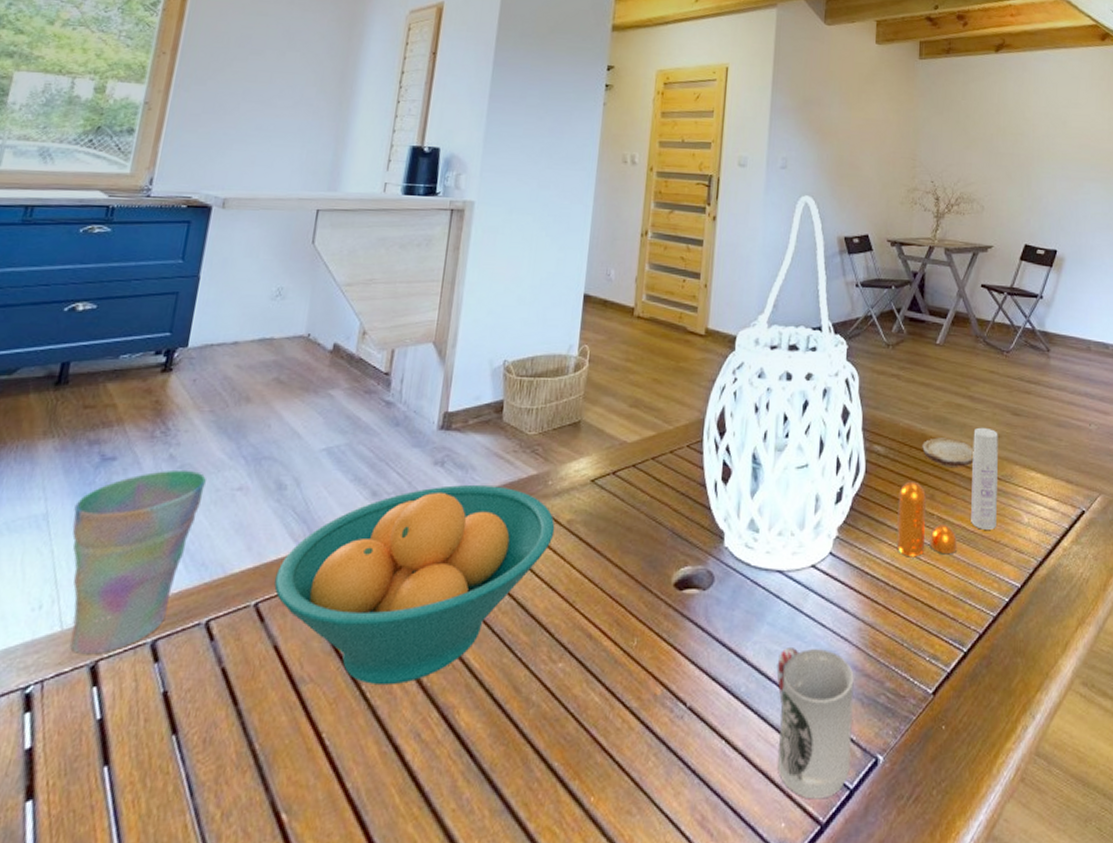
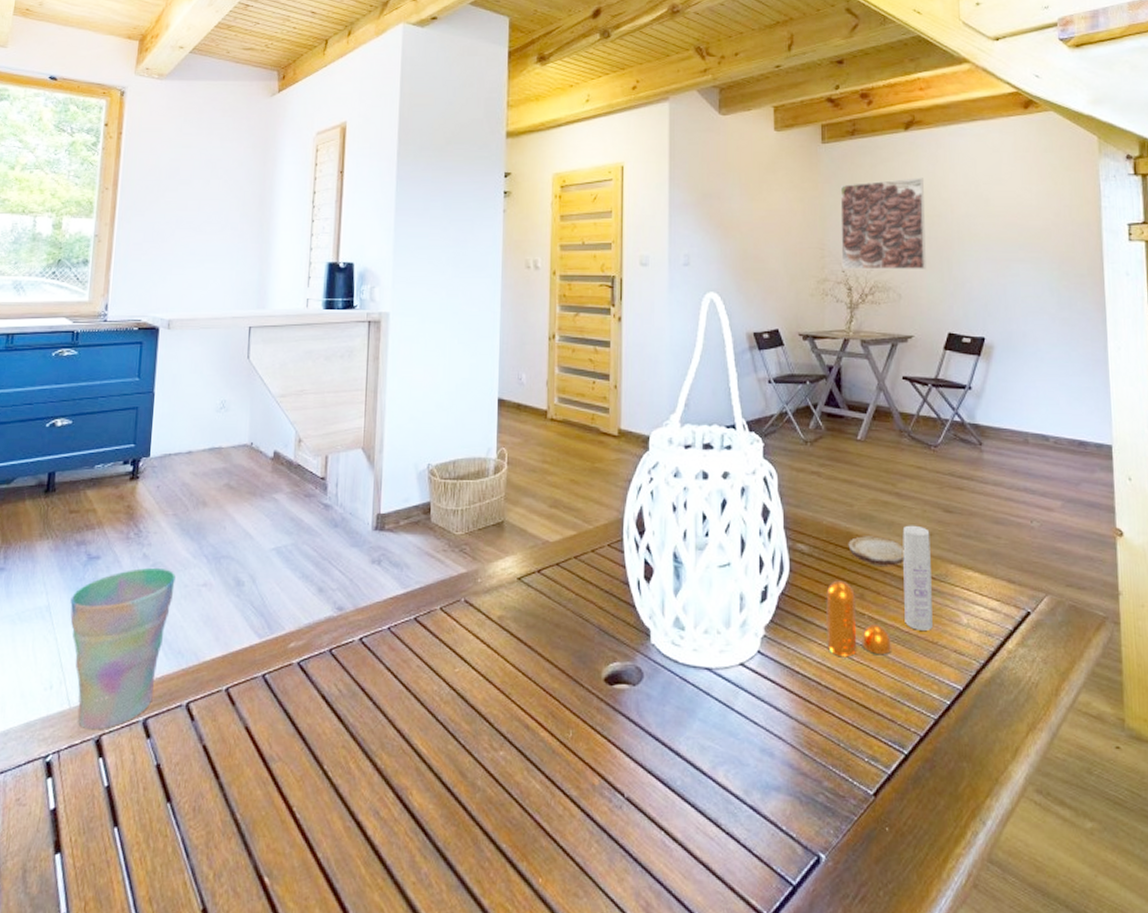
fruit bowl: present [274,484,555,686] -> none [241,581,487,766]
cup: present [776,648,854,800] -> none [711,744,791,894]
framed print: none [931,97,1010,183] -> present [840,178,926,269]

